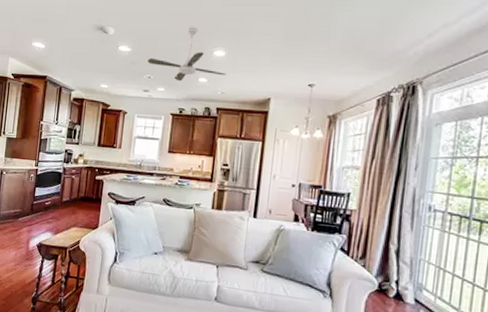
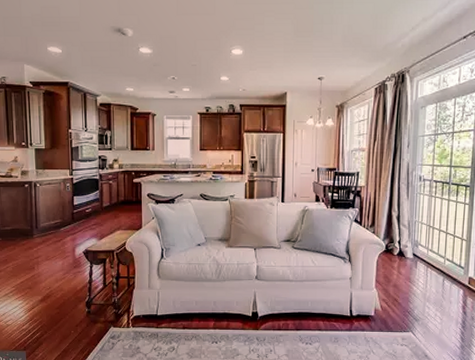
ceiling fan: present [147,26,227,81] -> none [170,25,246,81]

